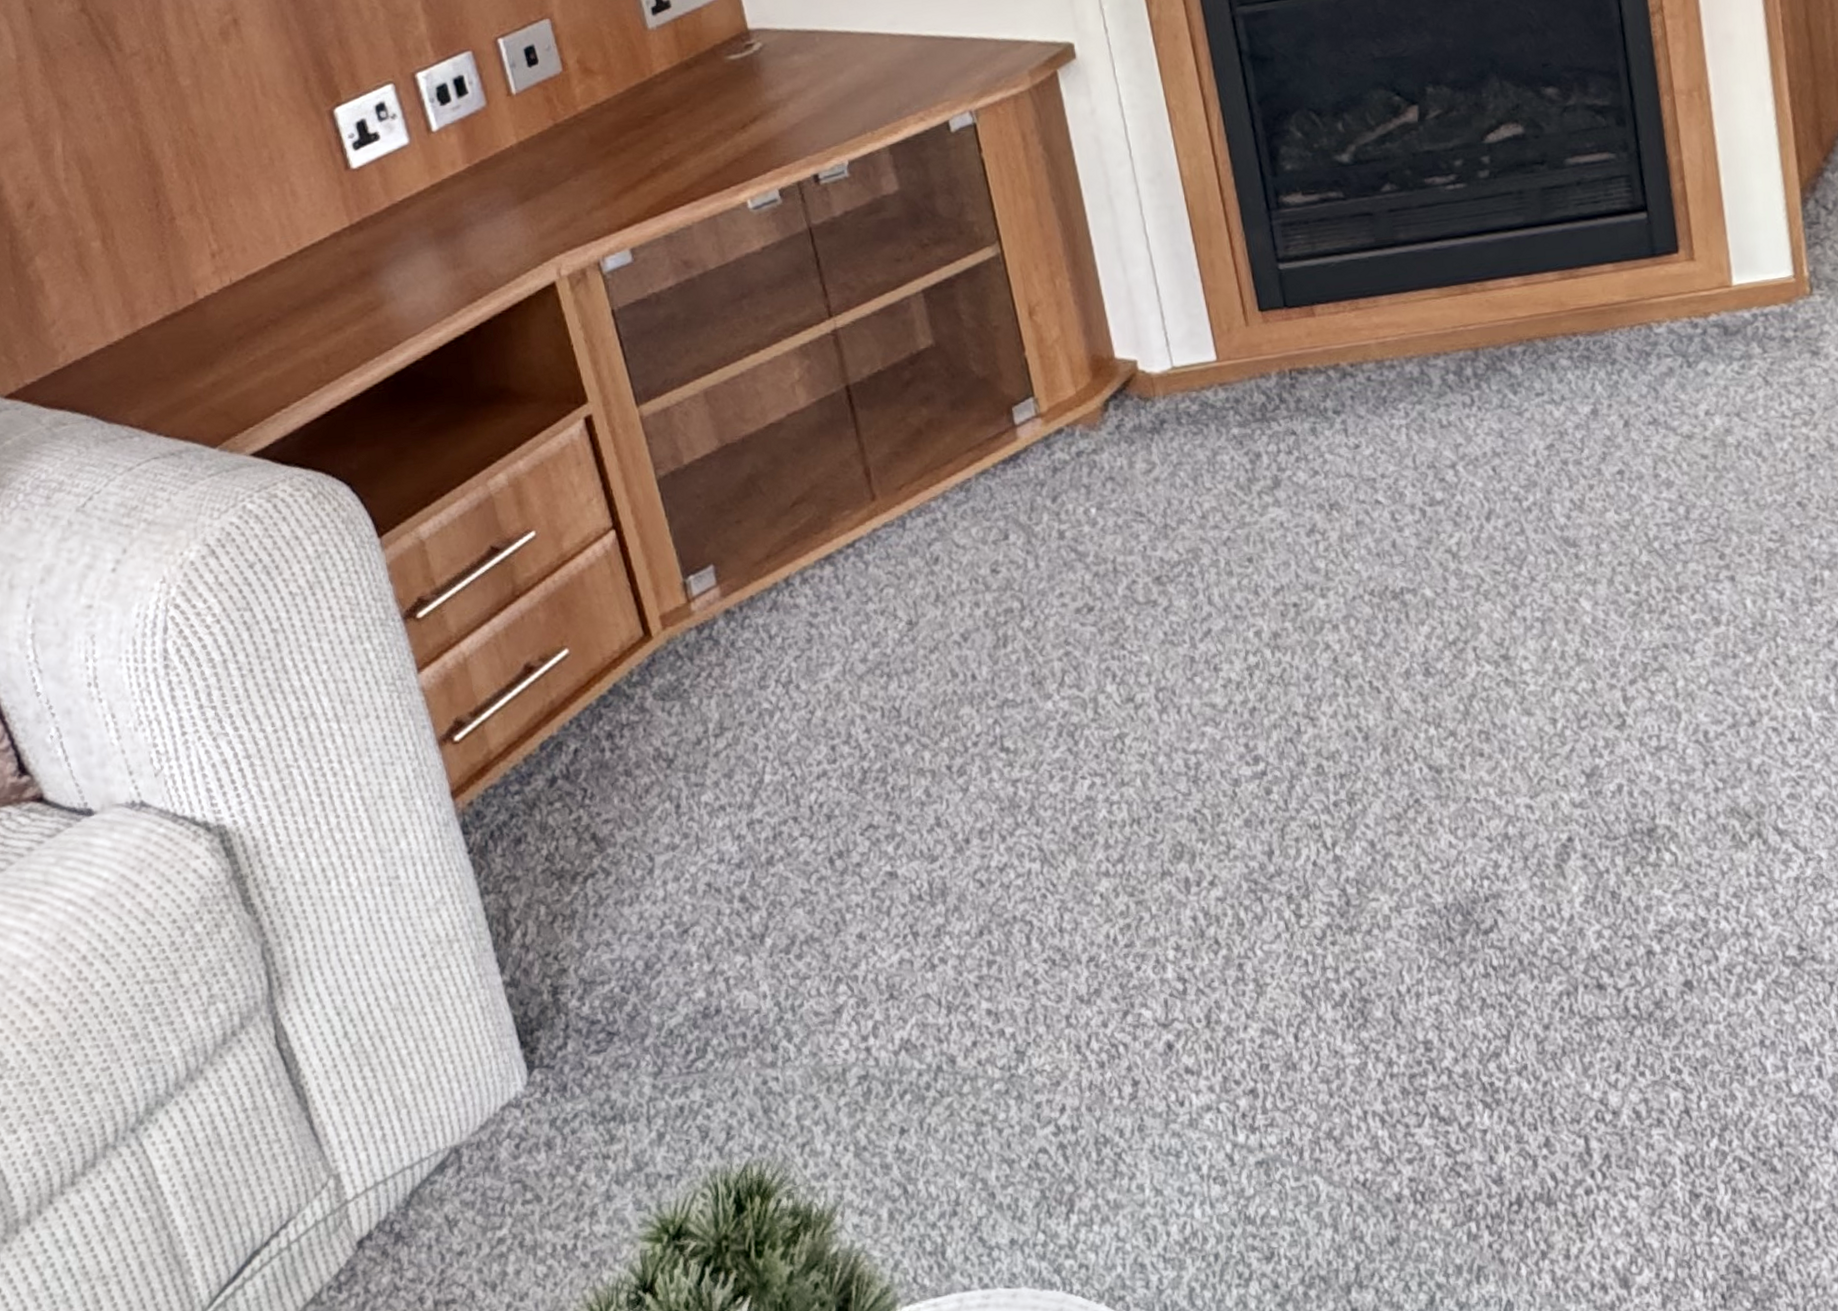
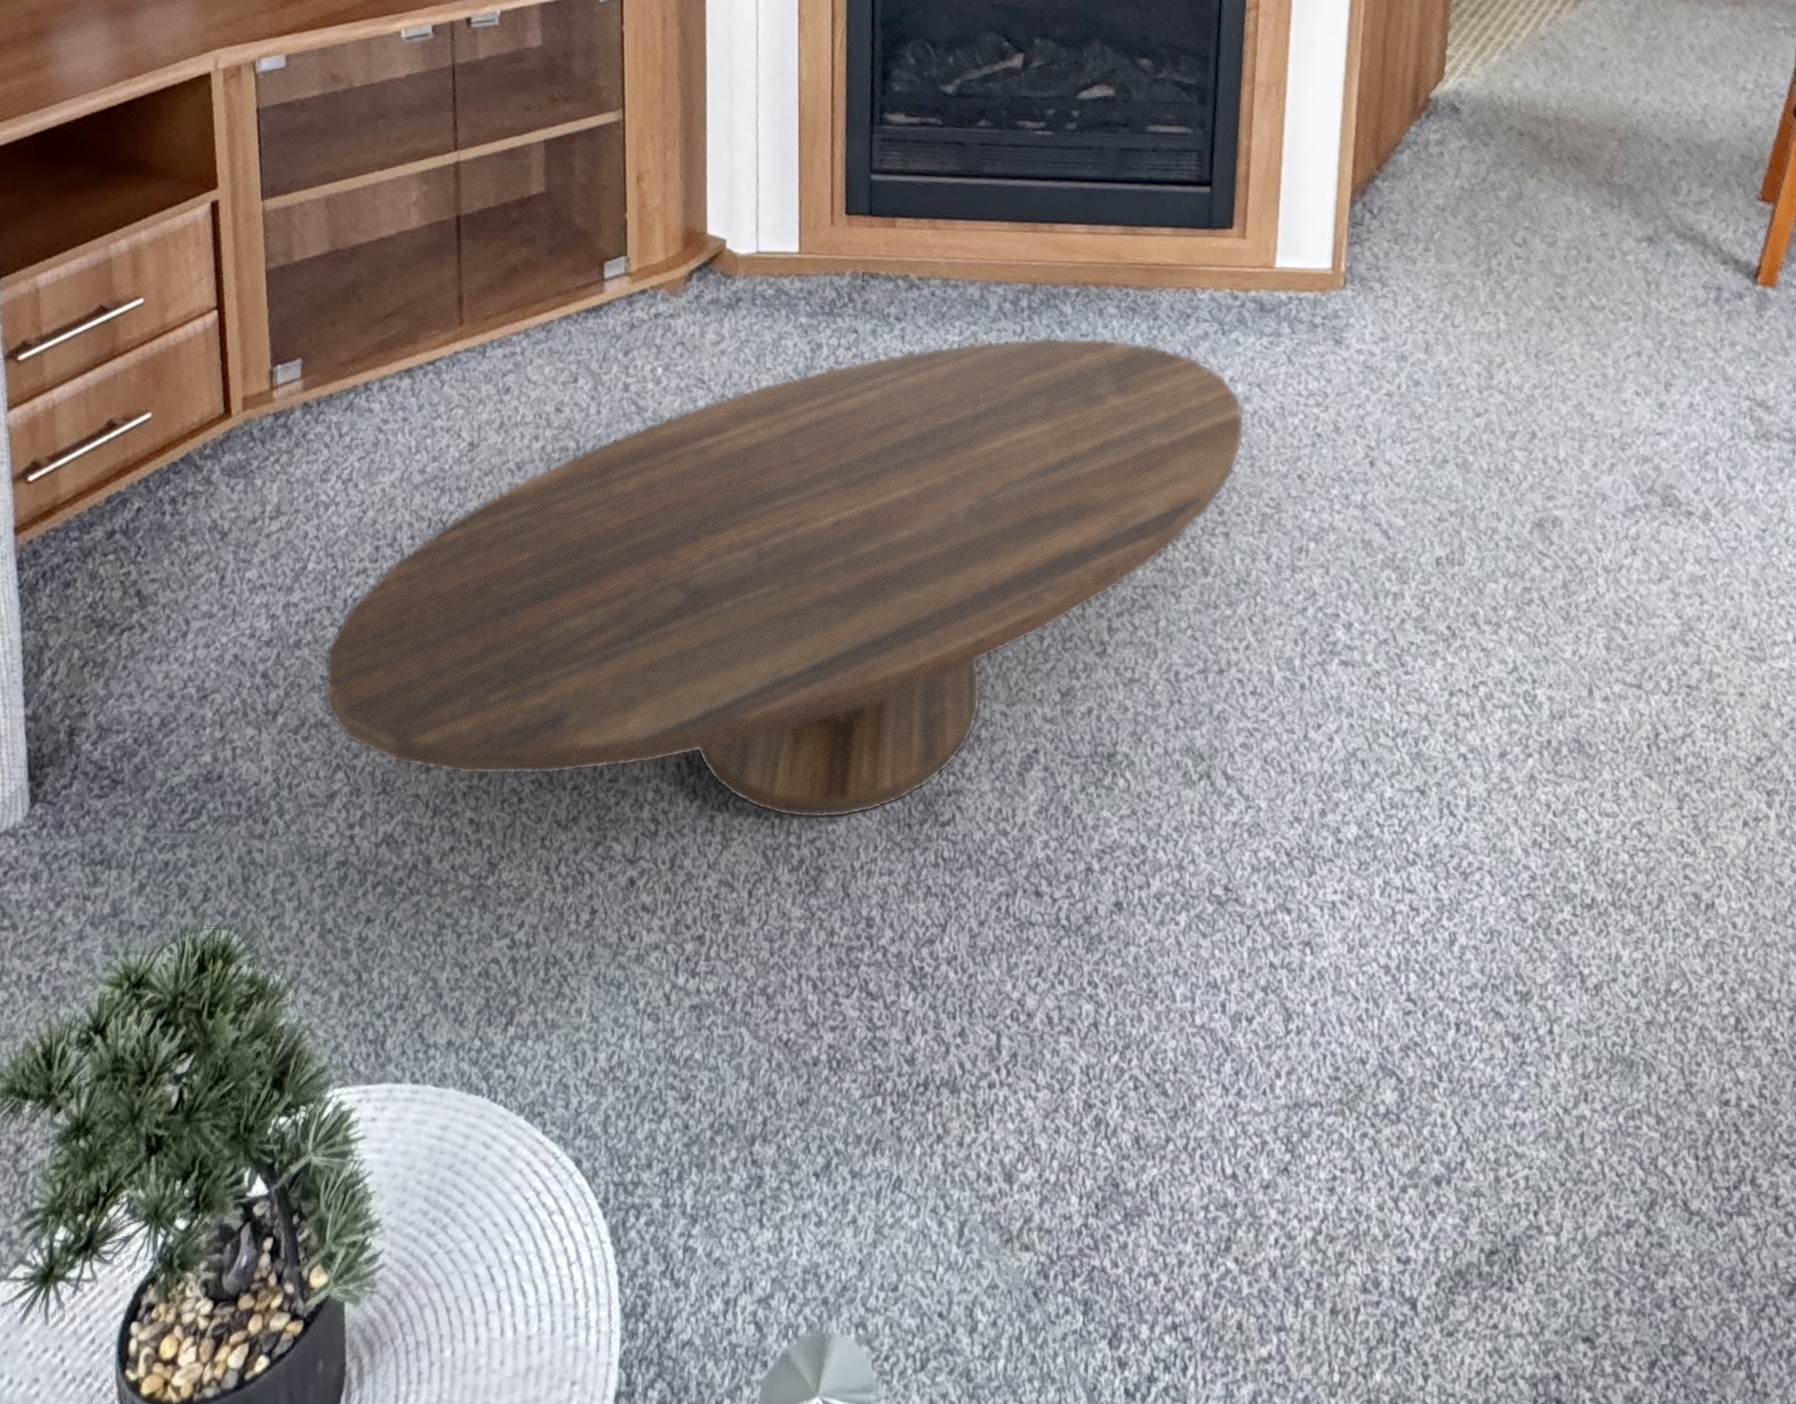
coffee table: none [800,391,1733,967] -> present [324,337,1245,819]

